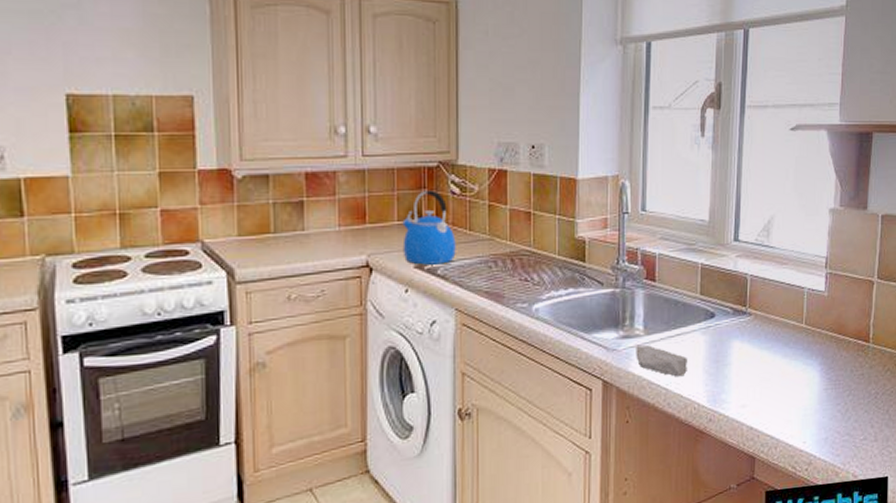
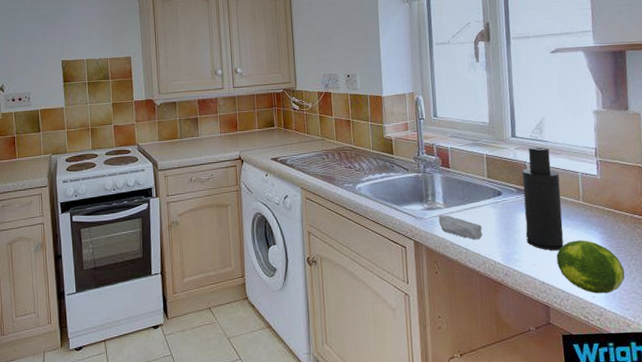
kettle: present [402,190,456,265] -> none [261,108,299,158]
atomizer: none [737,254,783,388] -> present [522,147,564,251]
fruit: none [769,373,840,439] -> present [556,240,625,294]

